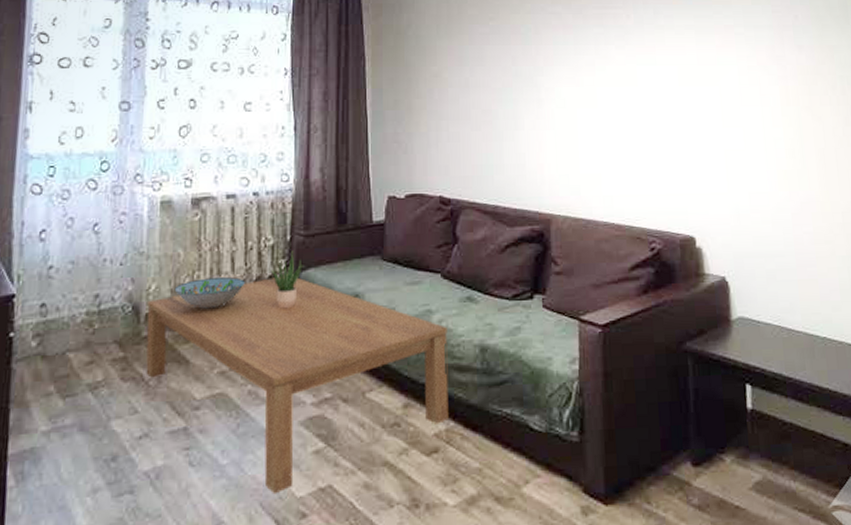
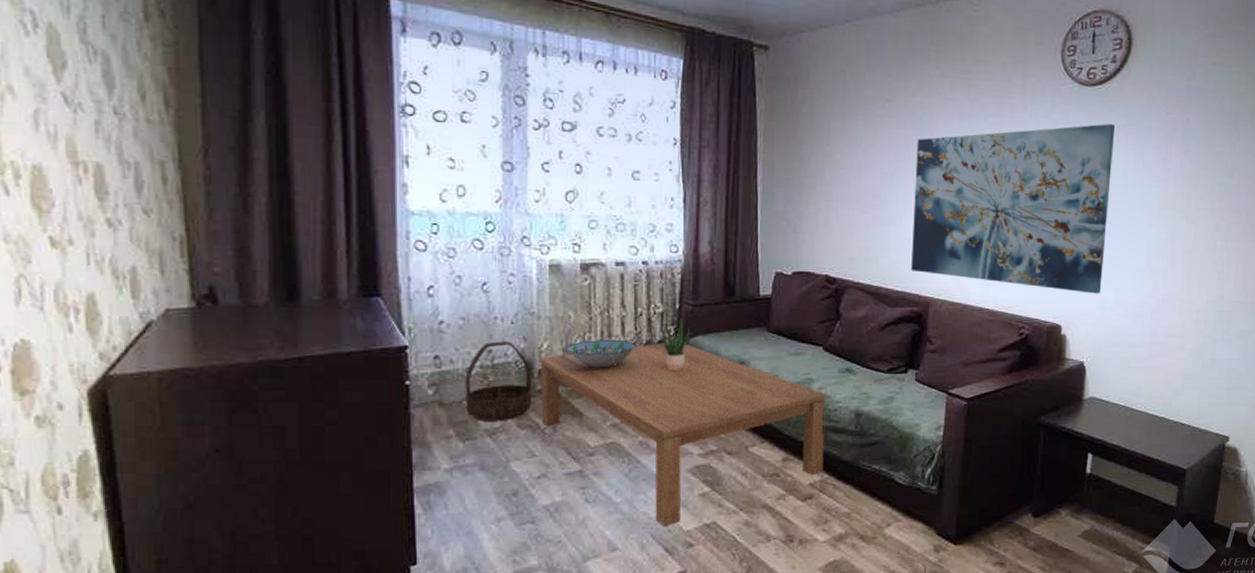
basket: none [68,284,138,375] -> present [465,341,533,421]
wall art: none [523,26,733,201] -> present [911,124,1116,294]

